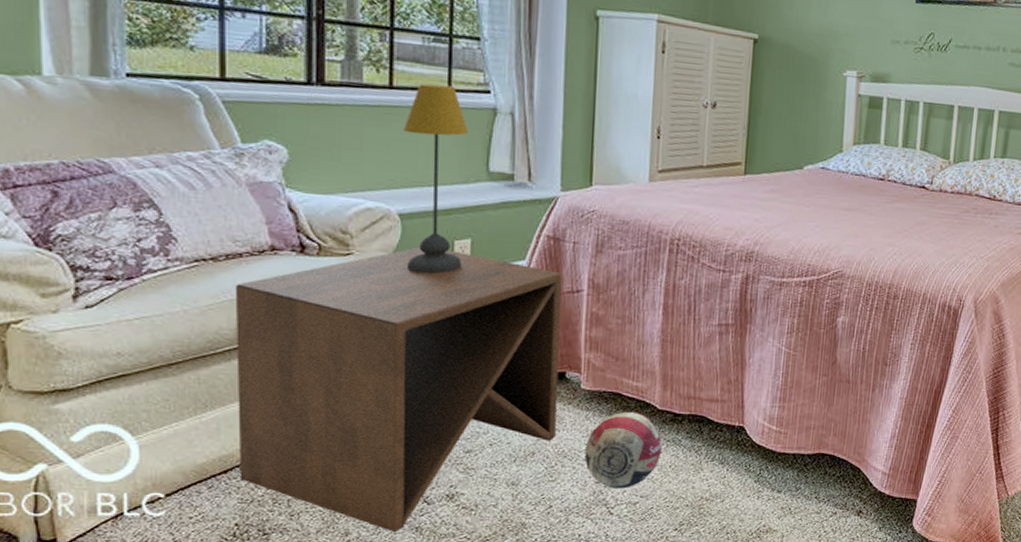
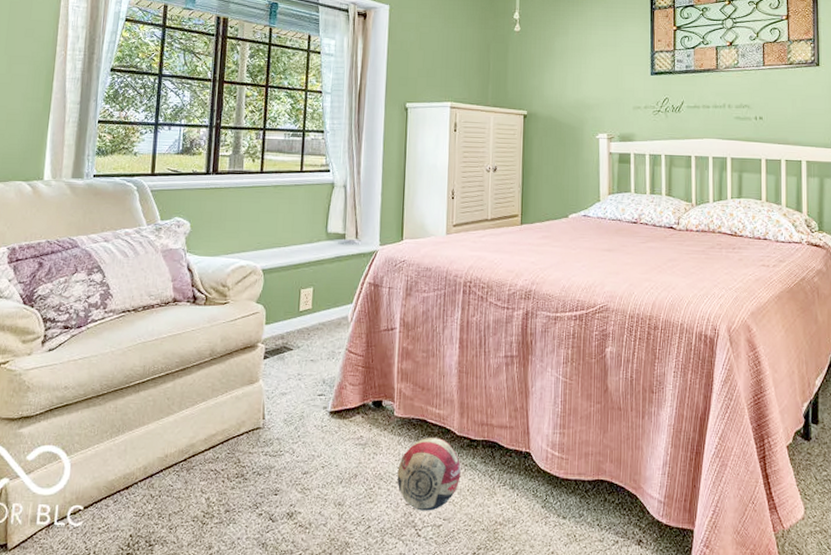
side table: present [235,247,562,533] -> none [136,295,380,548]
table lamp: present [403,83,468,275] -> none [266,167,314,318]

